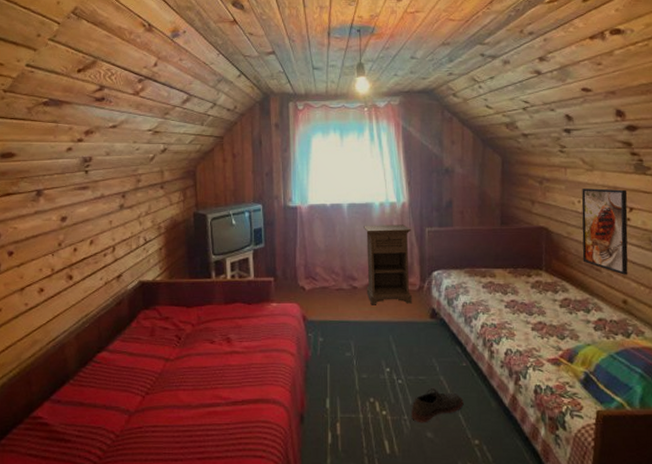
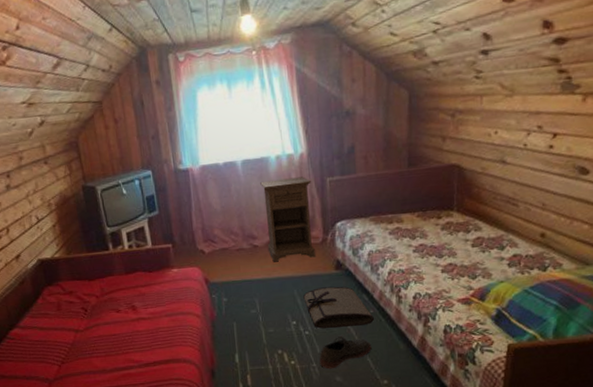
tool roll: none [398,335,466,378] -> present [303,286,374,329]
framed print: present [581,188,628,275] -> none [498,113,552,208]

